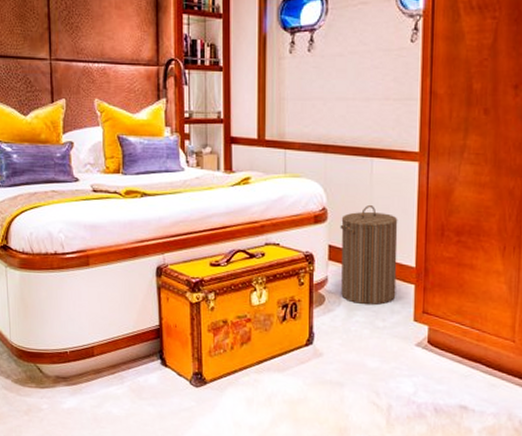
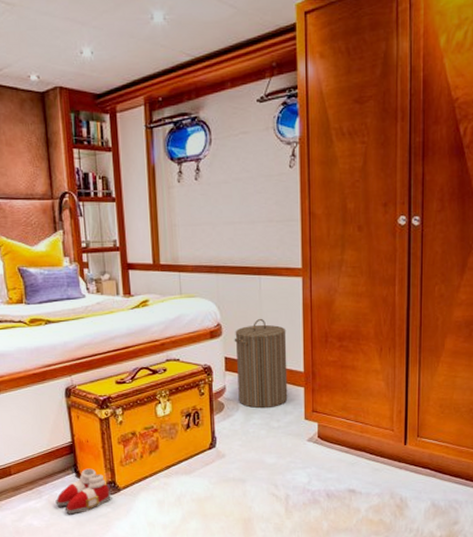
slippers: none [137,356,196,405] -> present [55,468,111,515]

